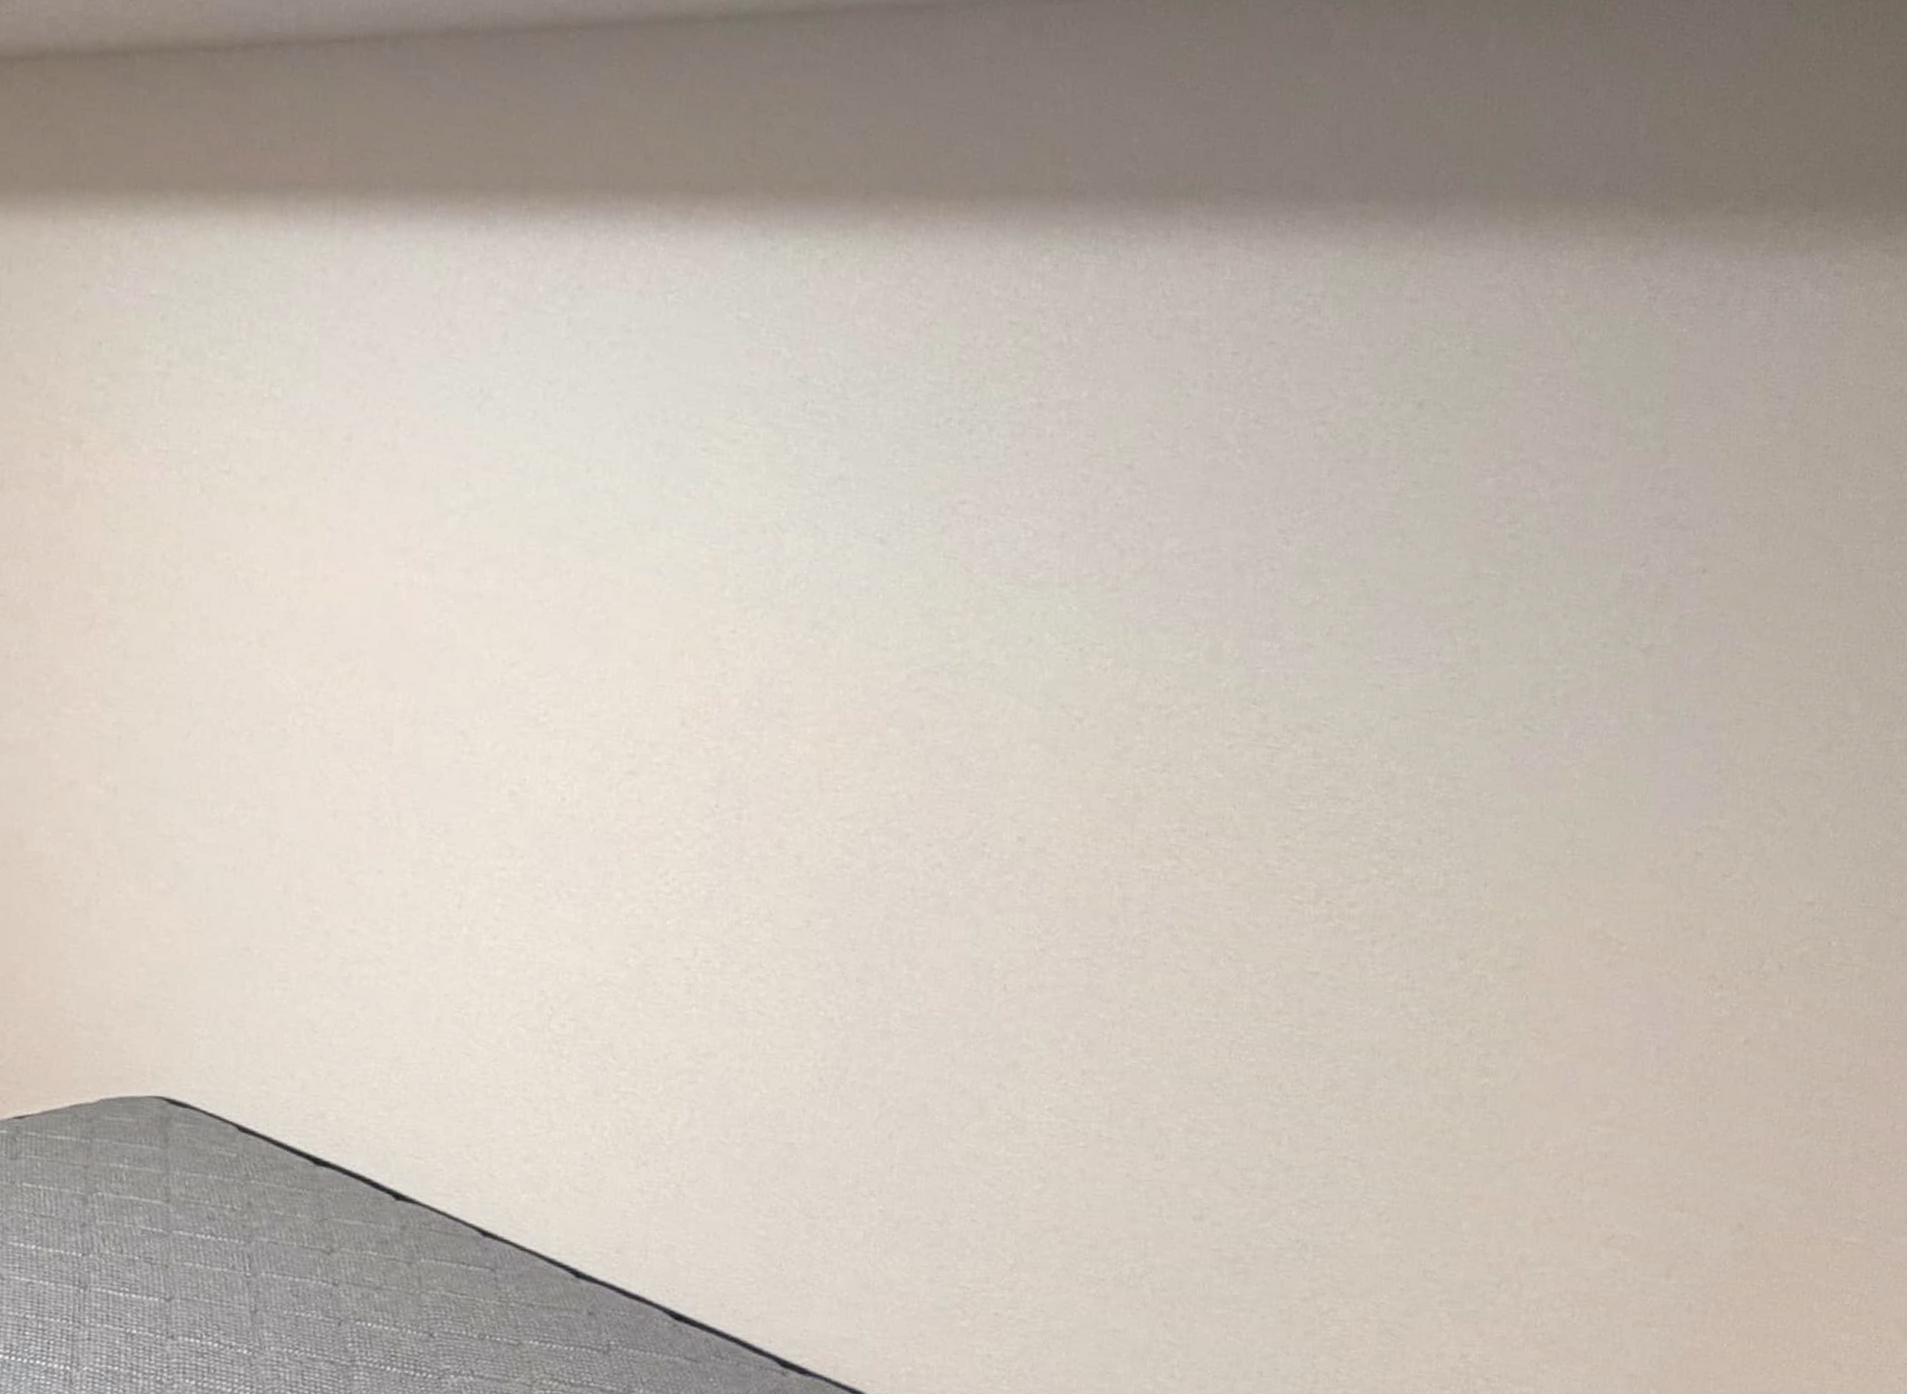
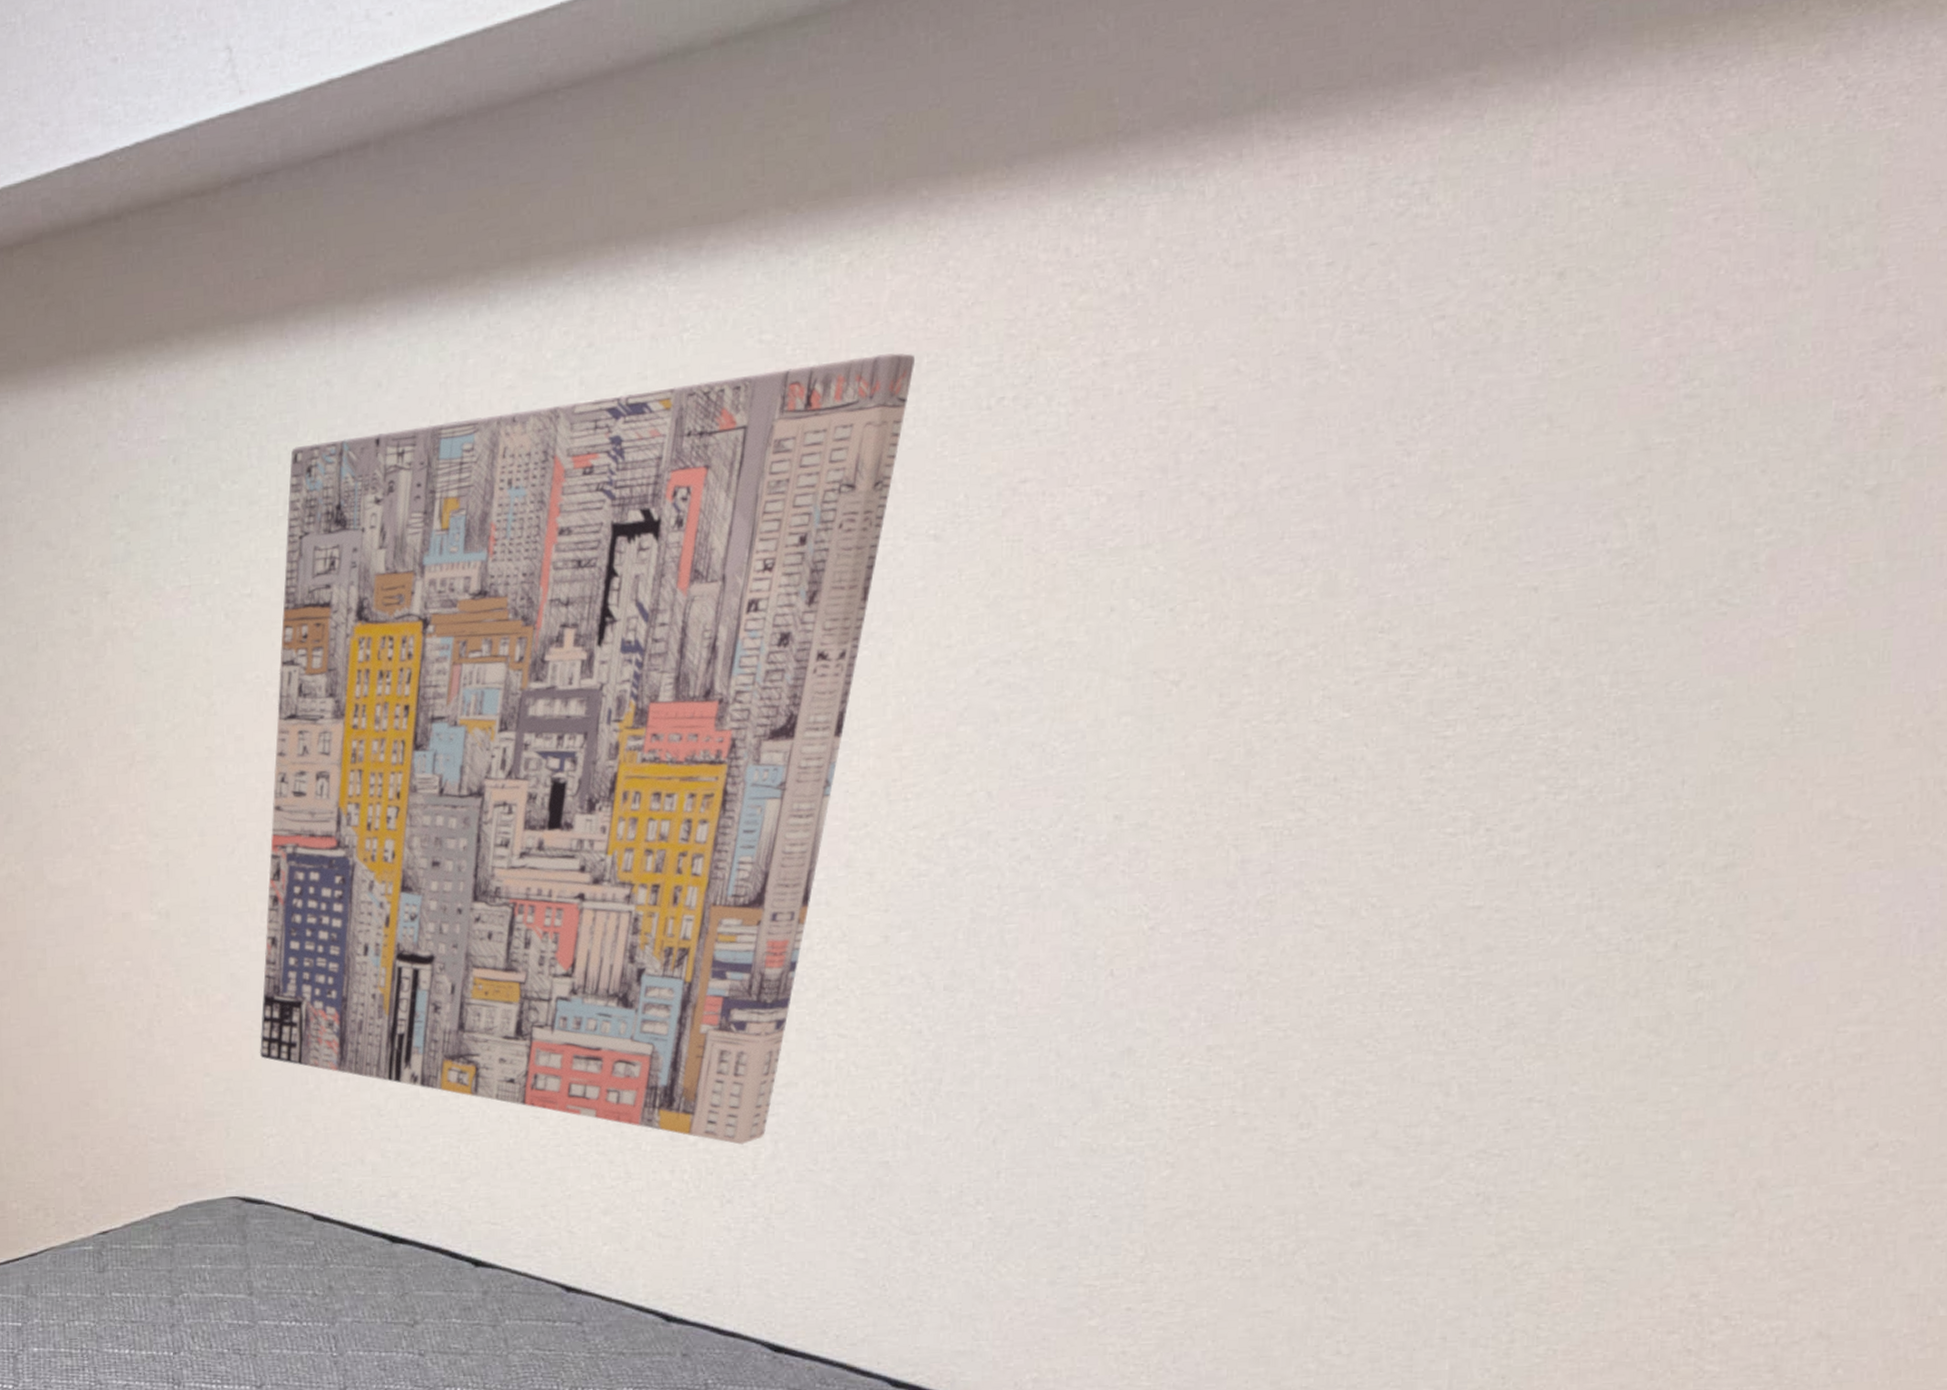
wall art: none [198,328,876,1108] -> present [260,353,915,1145]

